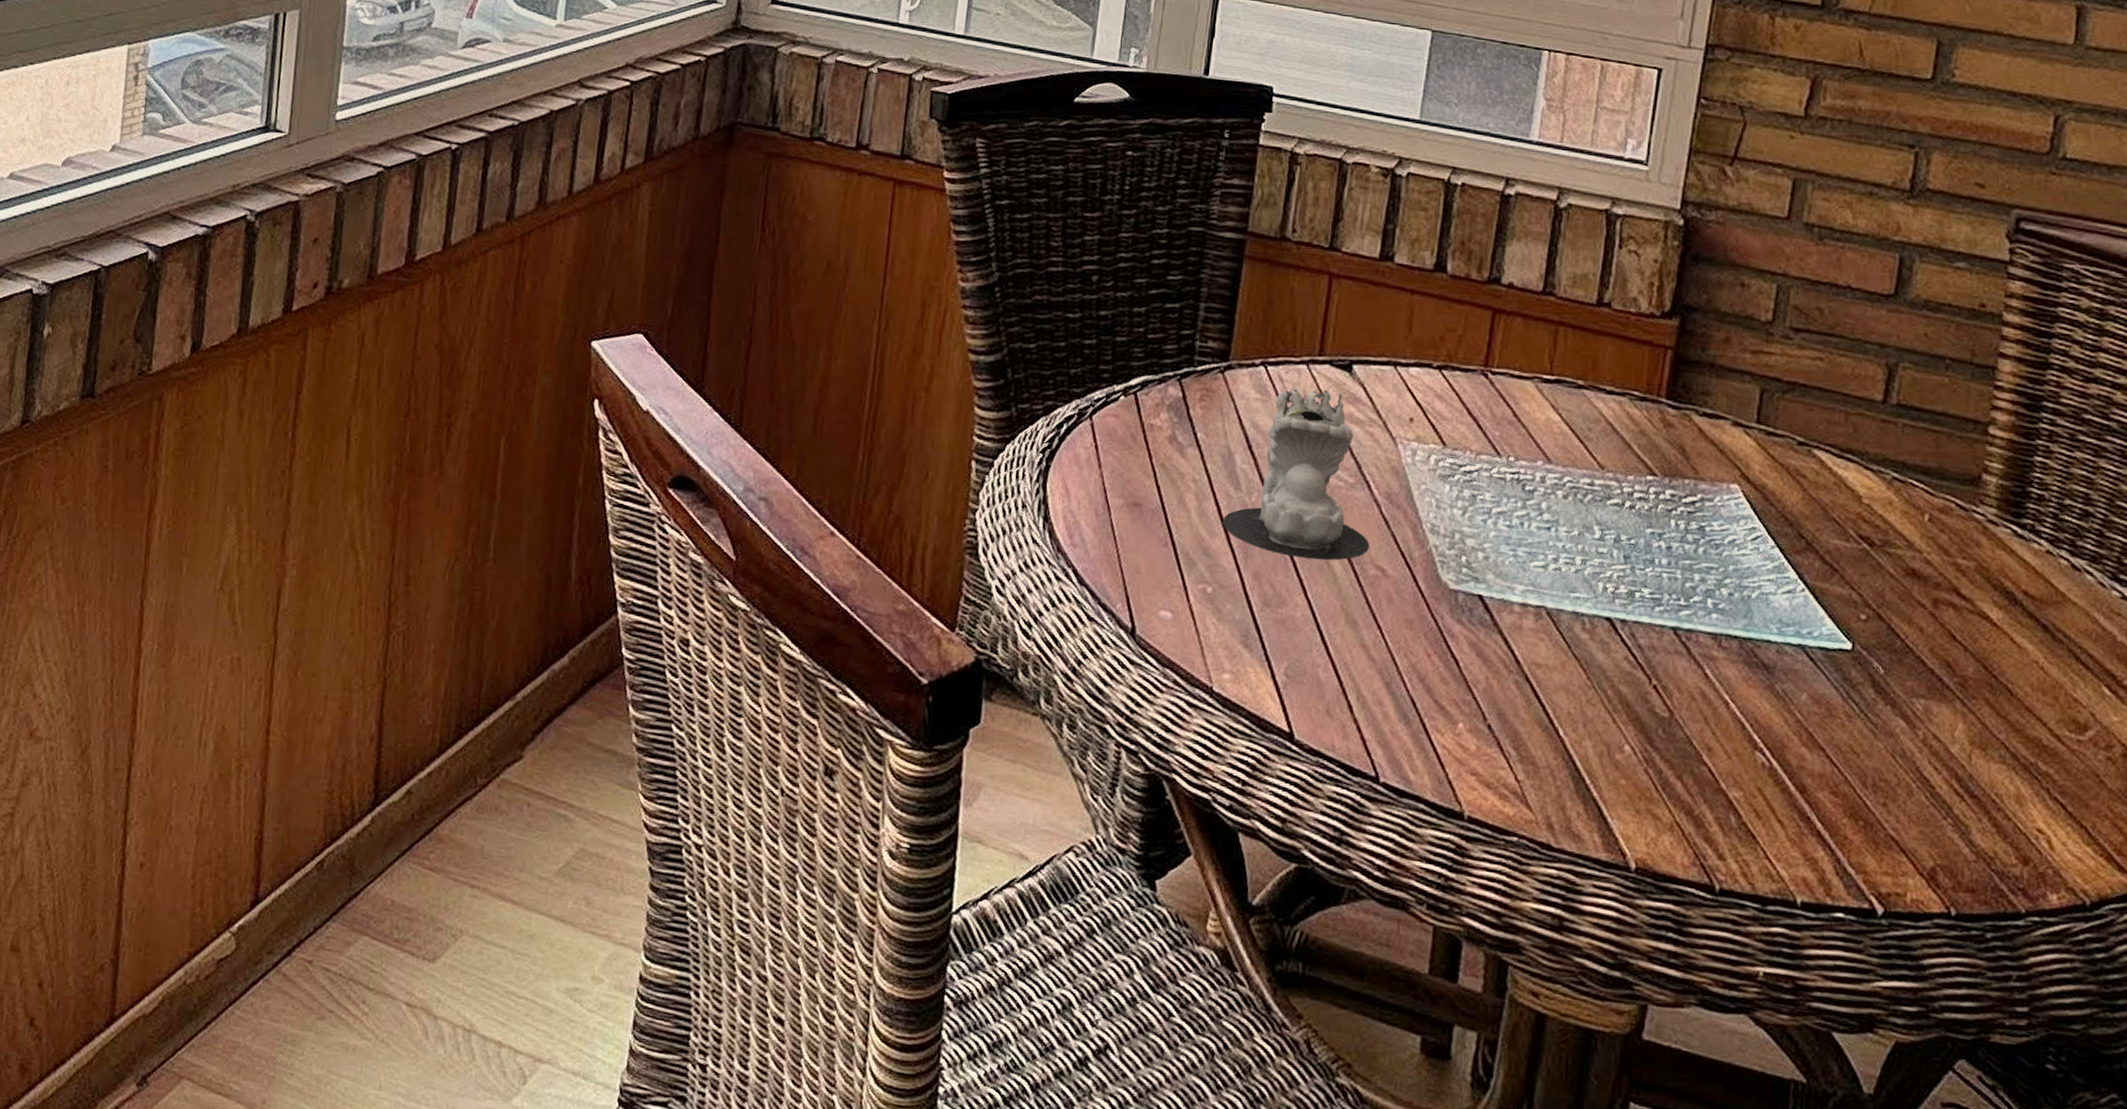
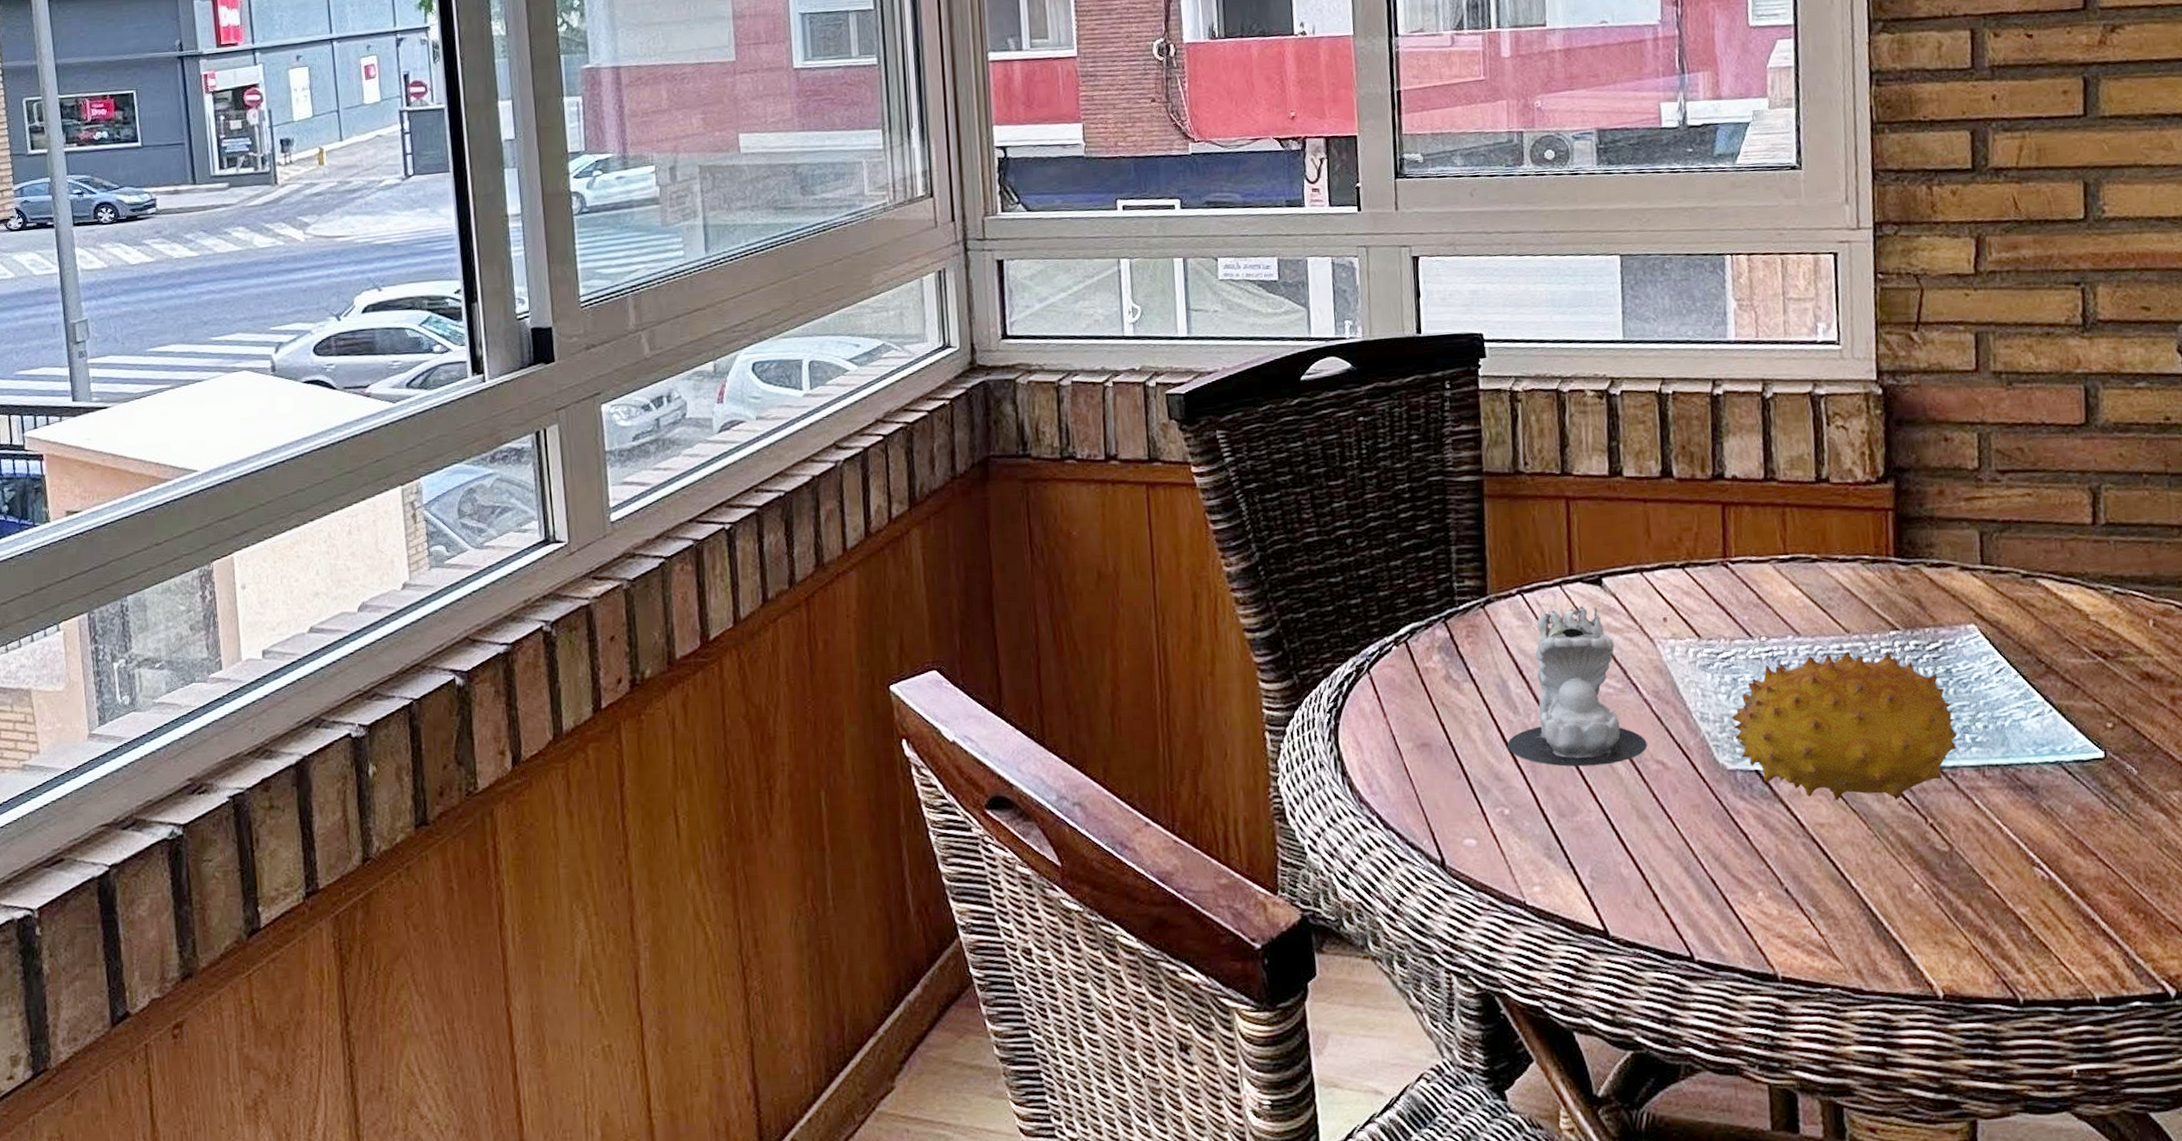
fruit: none [1463,486,1700,654] -> present [1731,651,1958,801]

